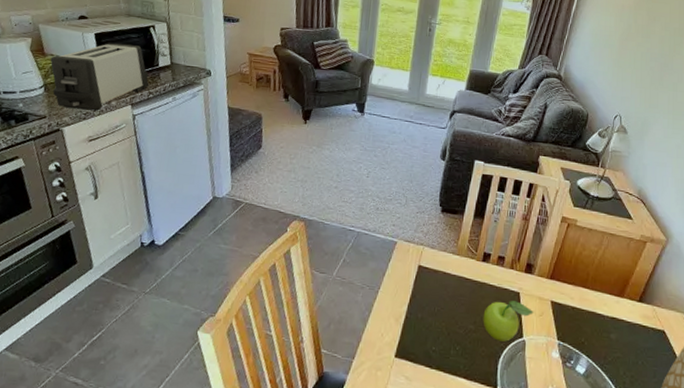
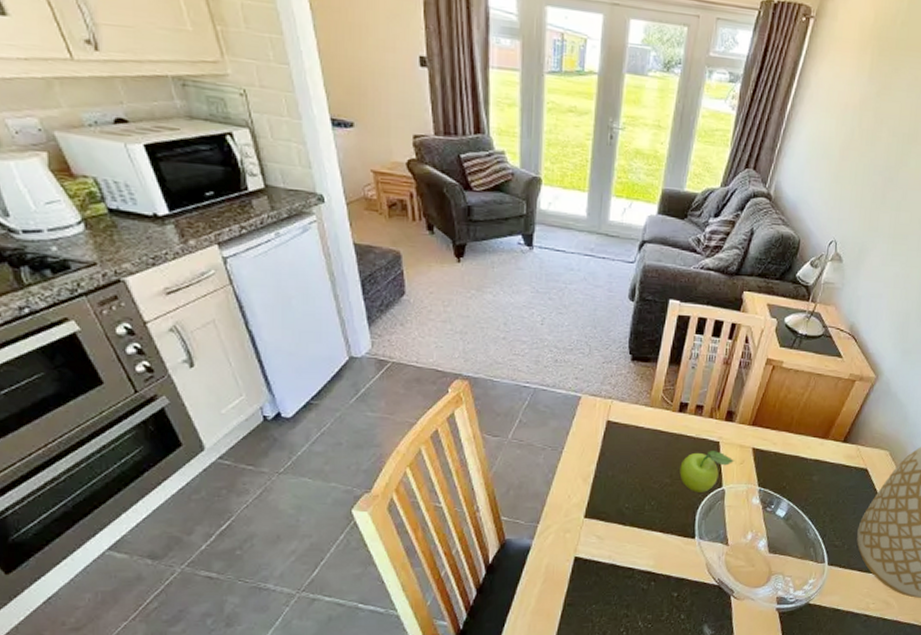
toaster: present [50,43,149,111] -> none [84,158,239,254]

